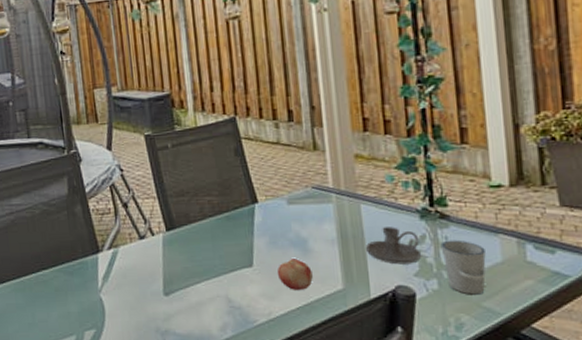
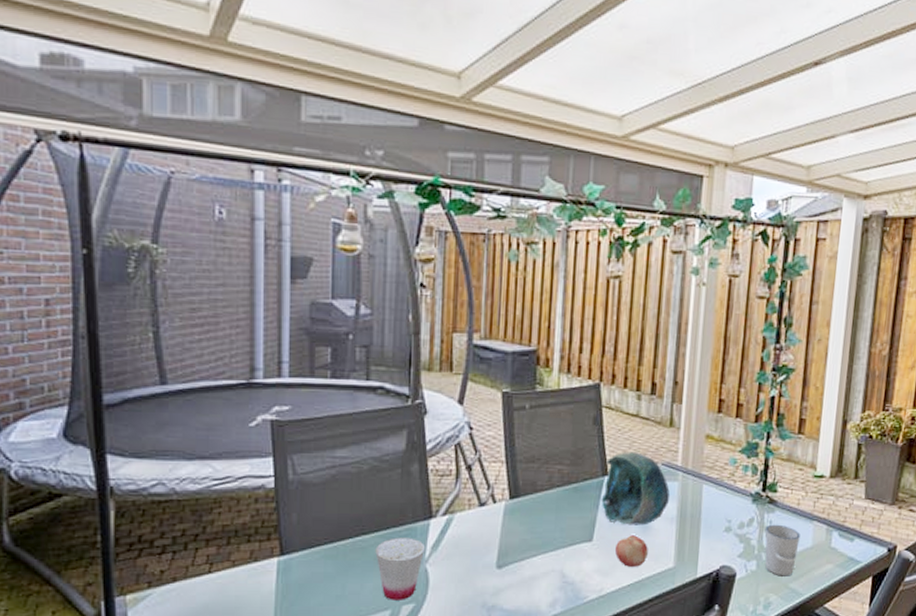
cup: none [55,270,97,327] -> present [375,537,424,600]
decorative bowl: none [254,178,326,249] -> present [601,452,670,525]
candle holder: present [366,227,422,265] -> none [701,508,748,545]

